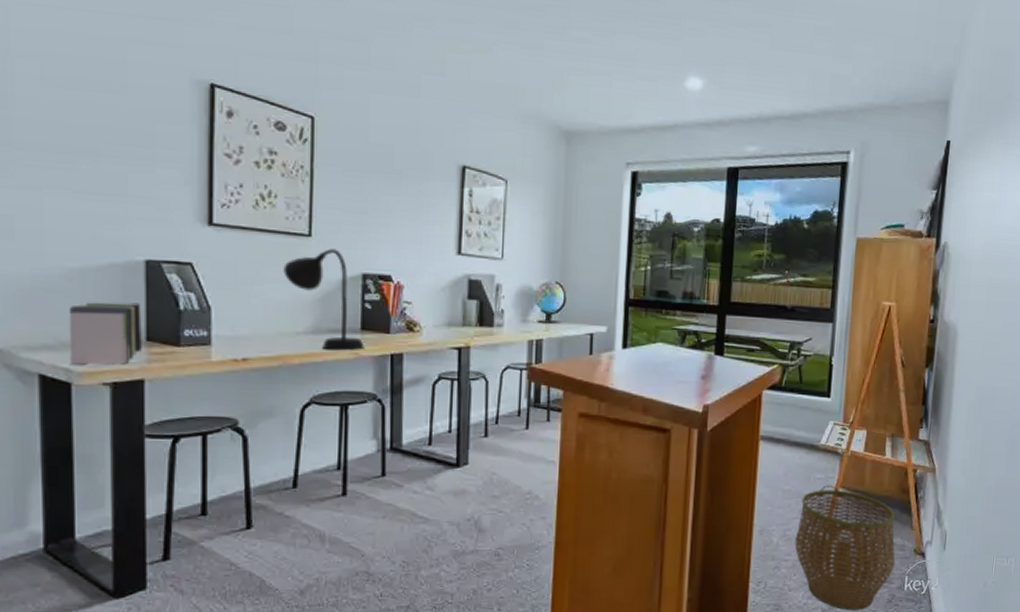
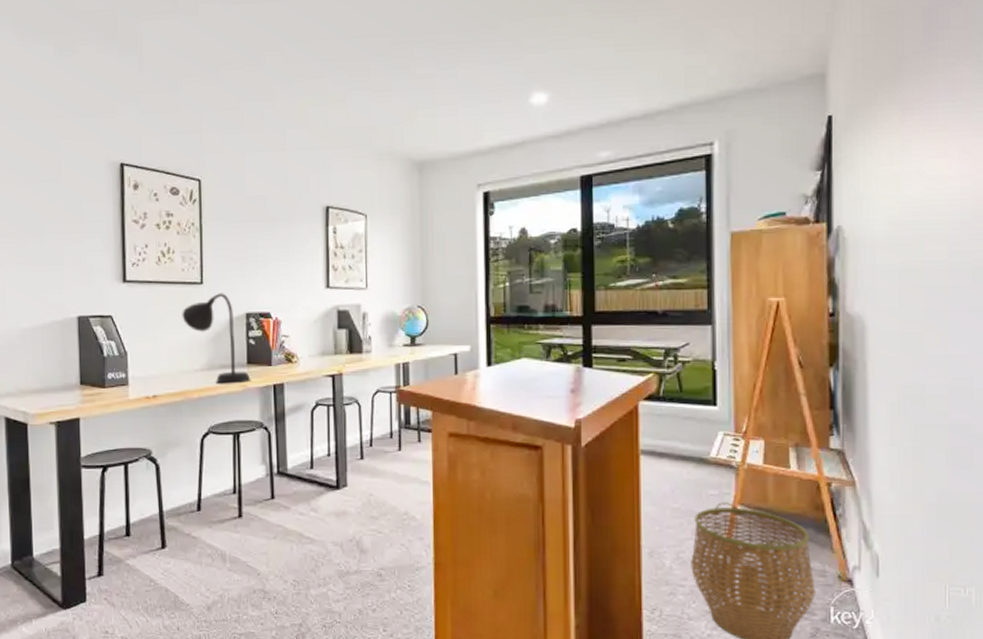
books: present [70,302,142,365] -> none [25,353,77,408]

